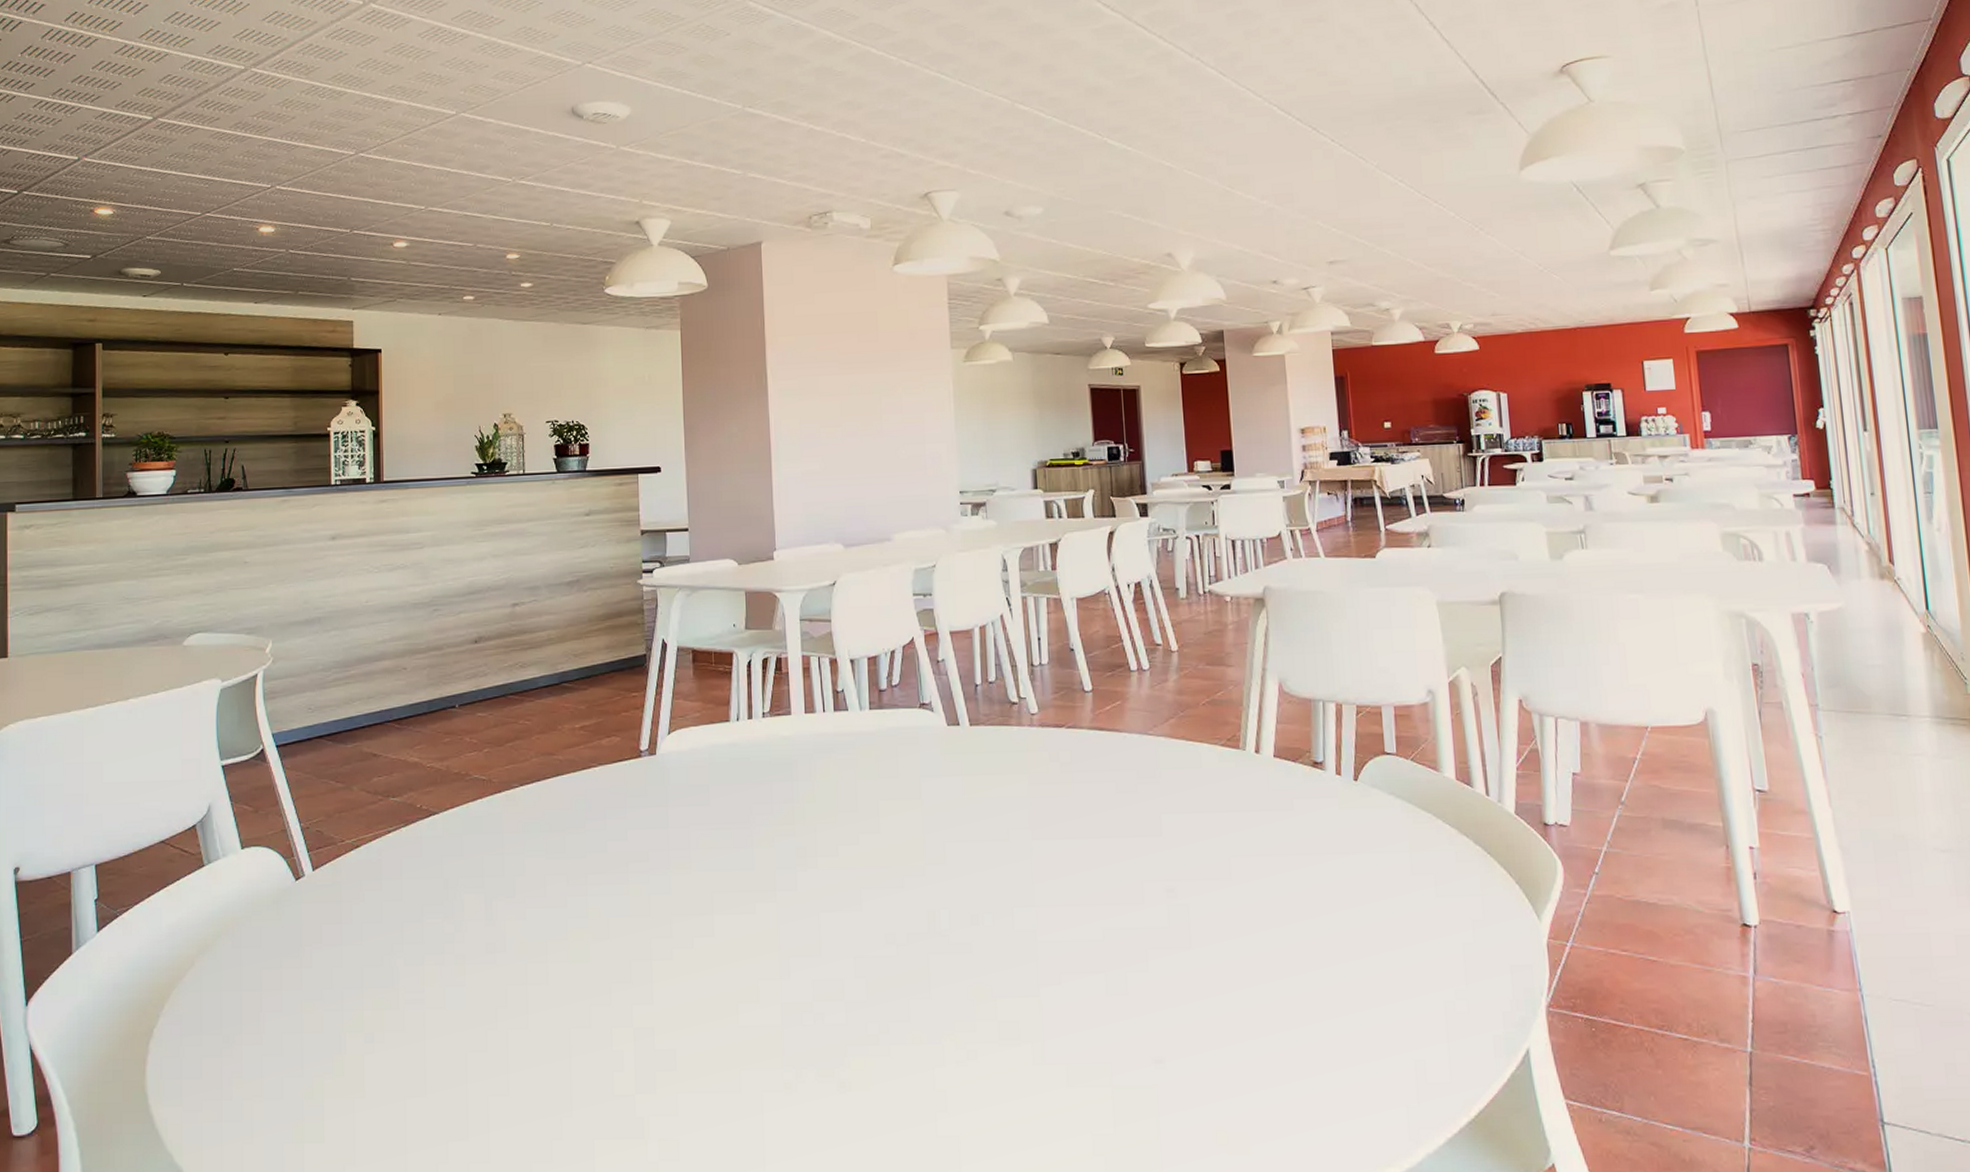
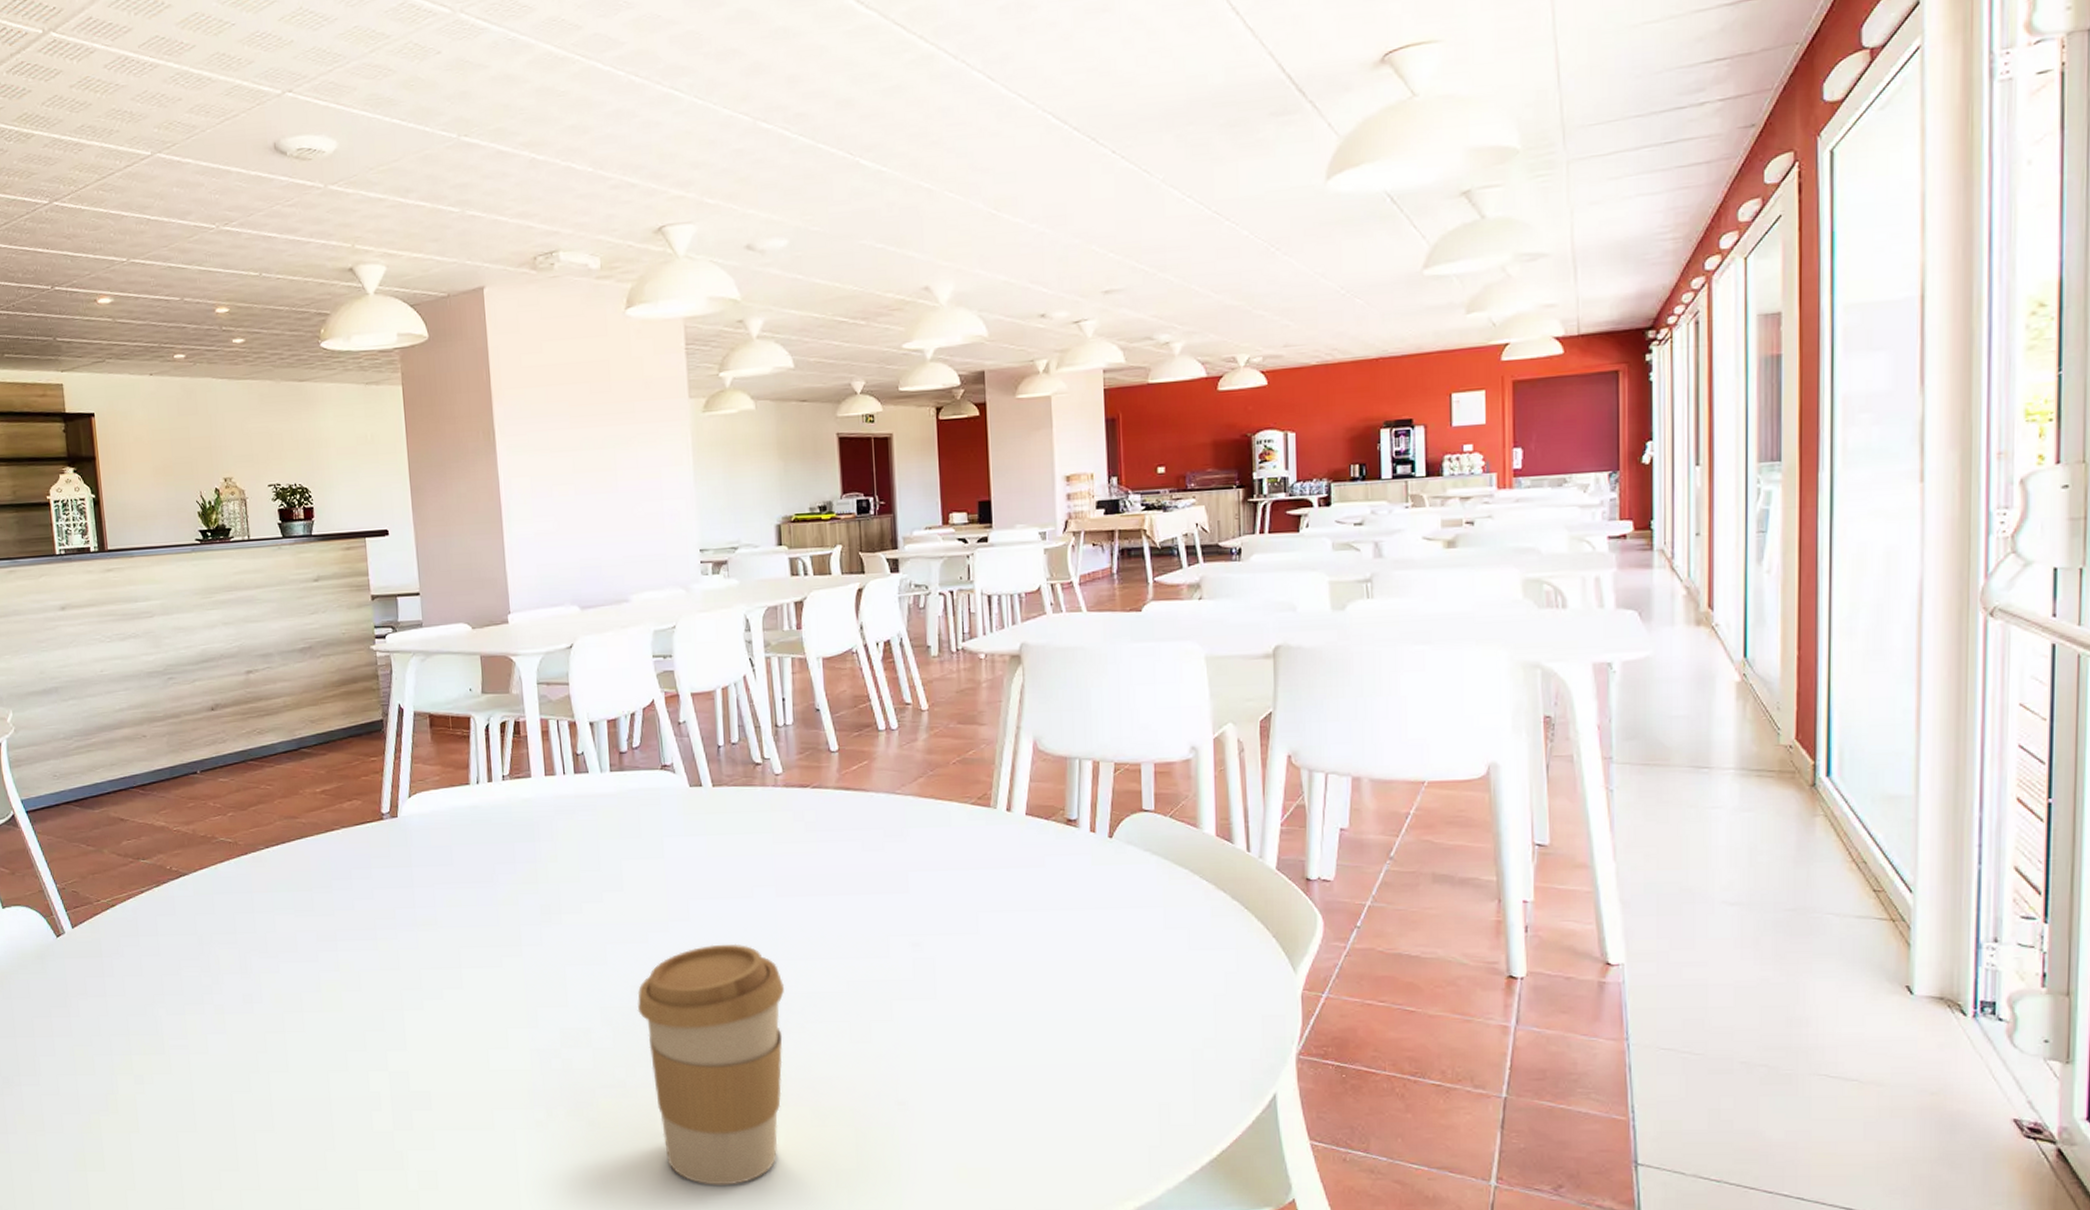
coffee cup: none [891,889,1040,1154] -> present [637,944,784,1185]

